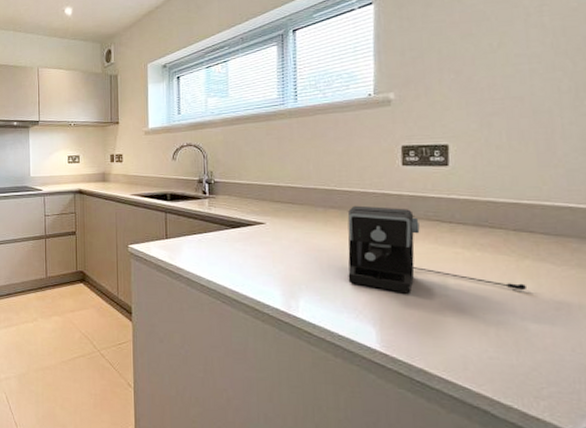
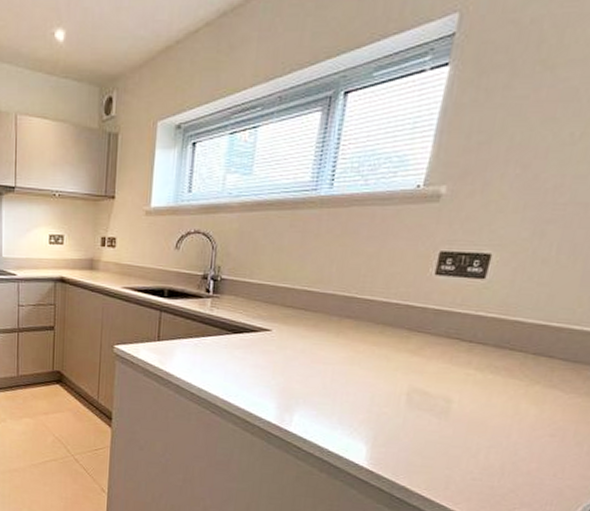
coffee maker: present [347,205,526,294] -> none [349,316,529,416]

